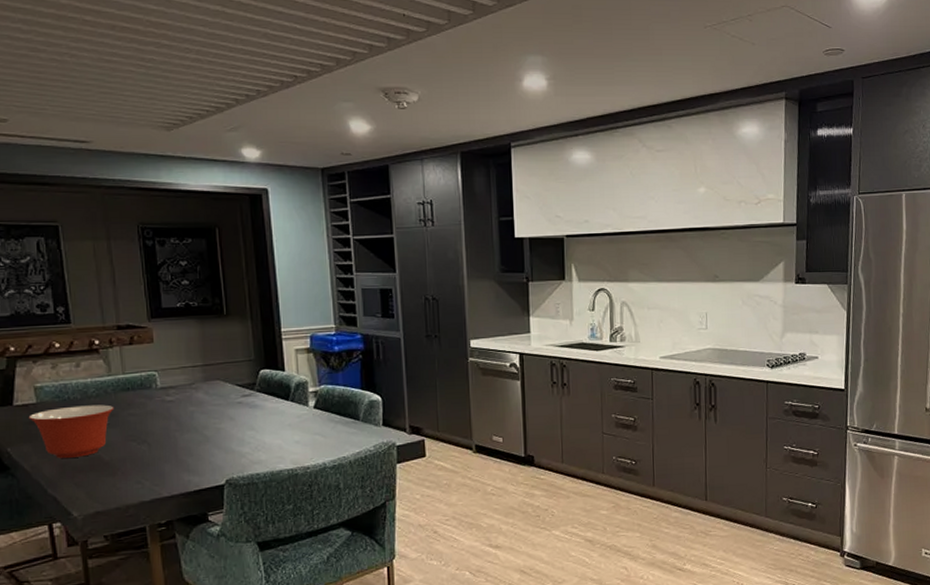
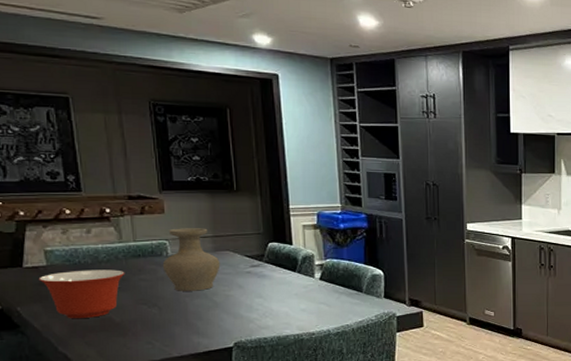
vase: none [151,357,211,426] -> present [162,228,221,291]

